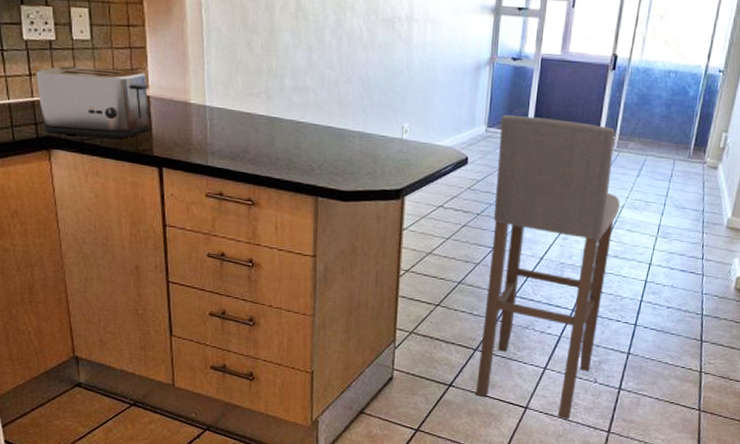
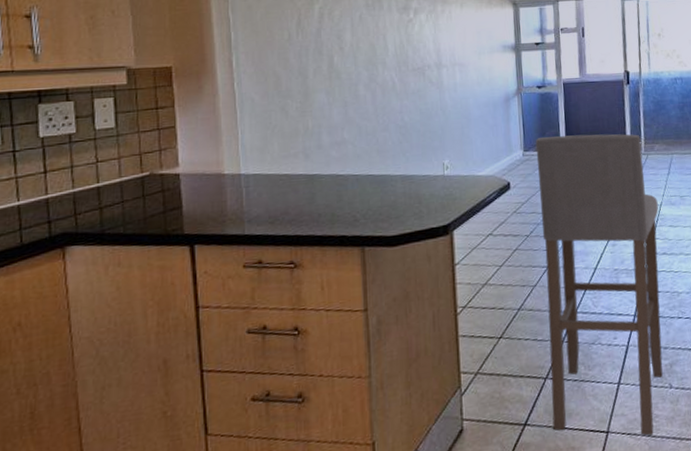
toaster: present [36,65,149,139] -> none [51,150,179,231]

